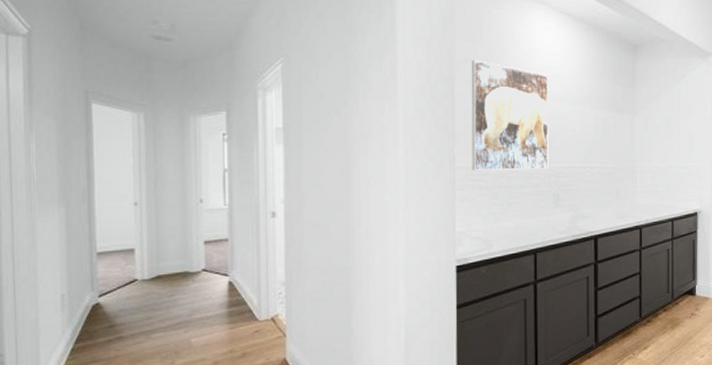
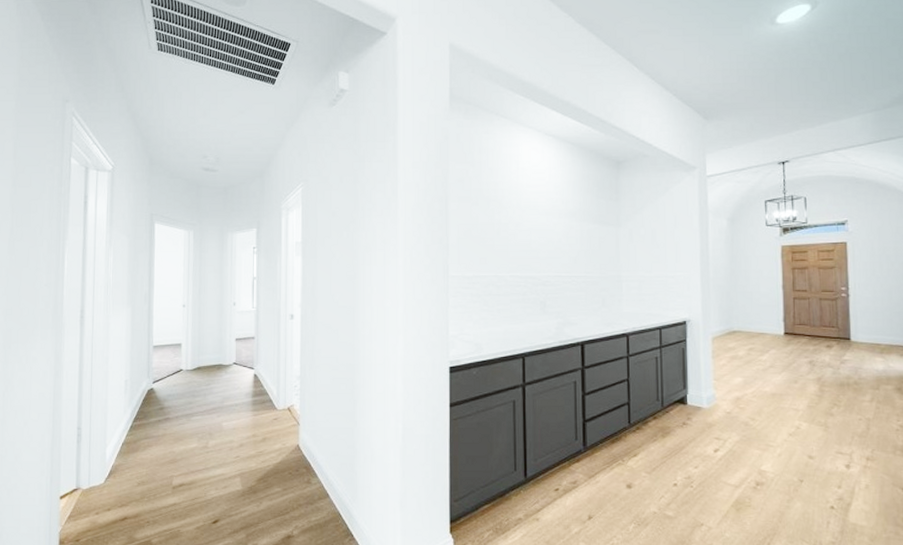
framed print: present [471,60,549,170] -> none [463,180,536,279]

